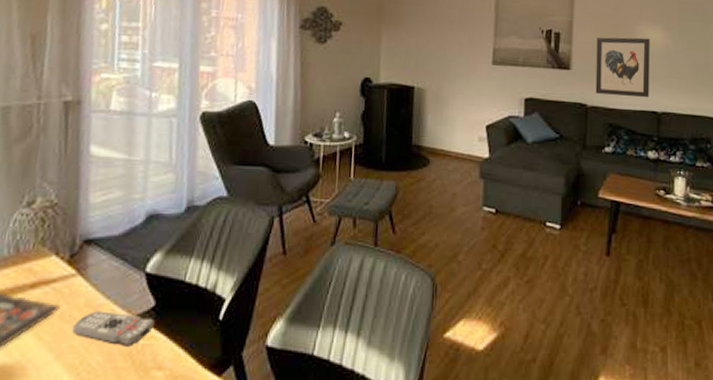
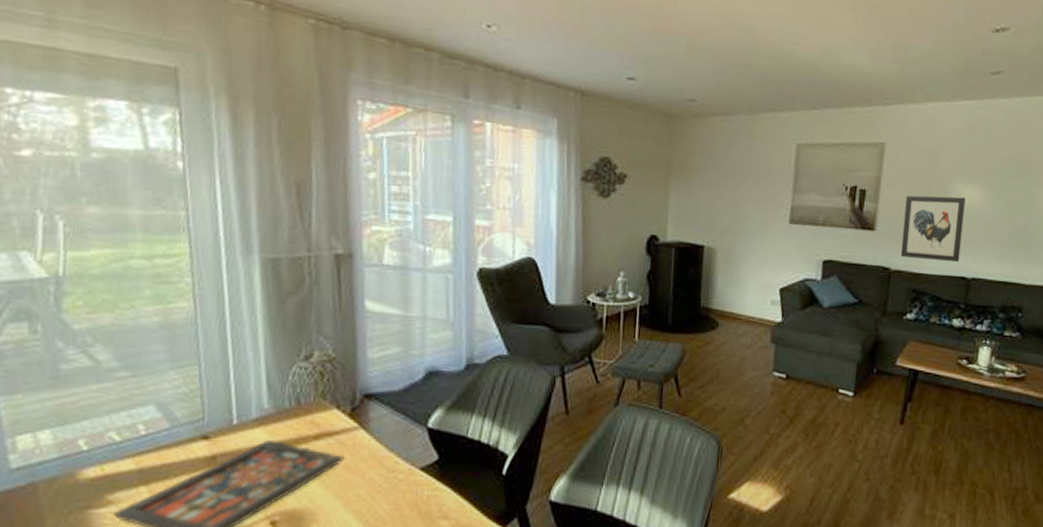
remote control: present [72,311,154,347] -> none [357,463,438,497]

